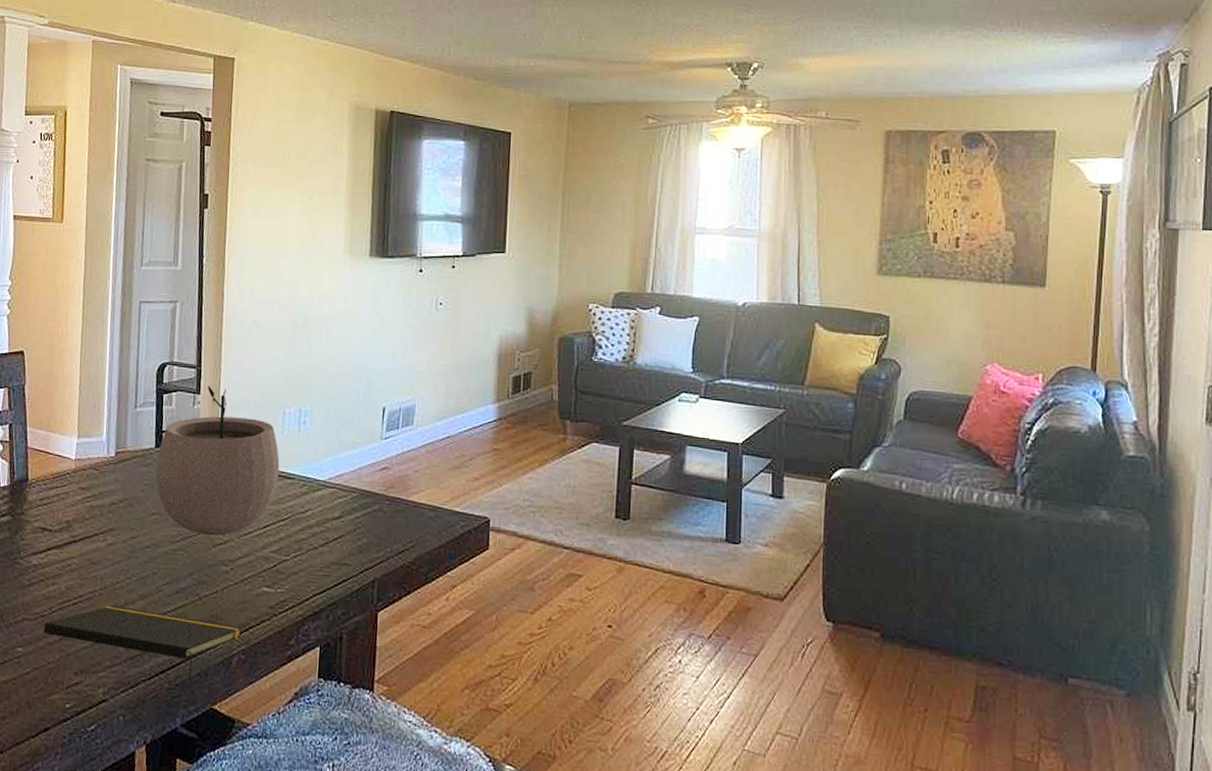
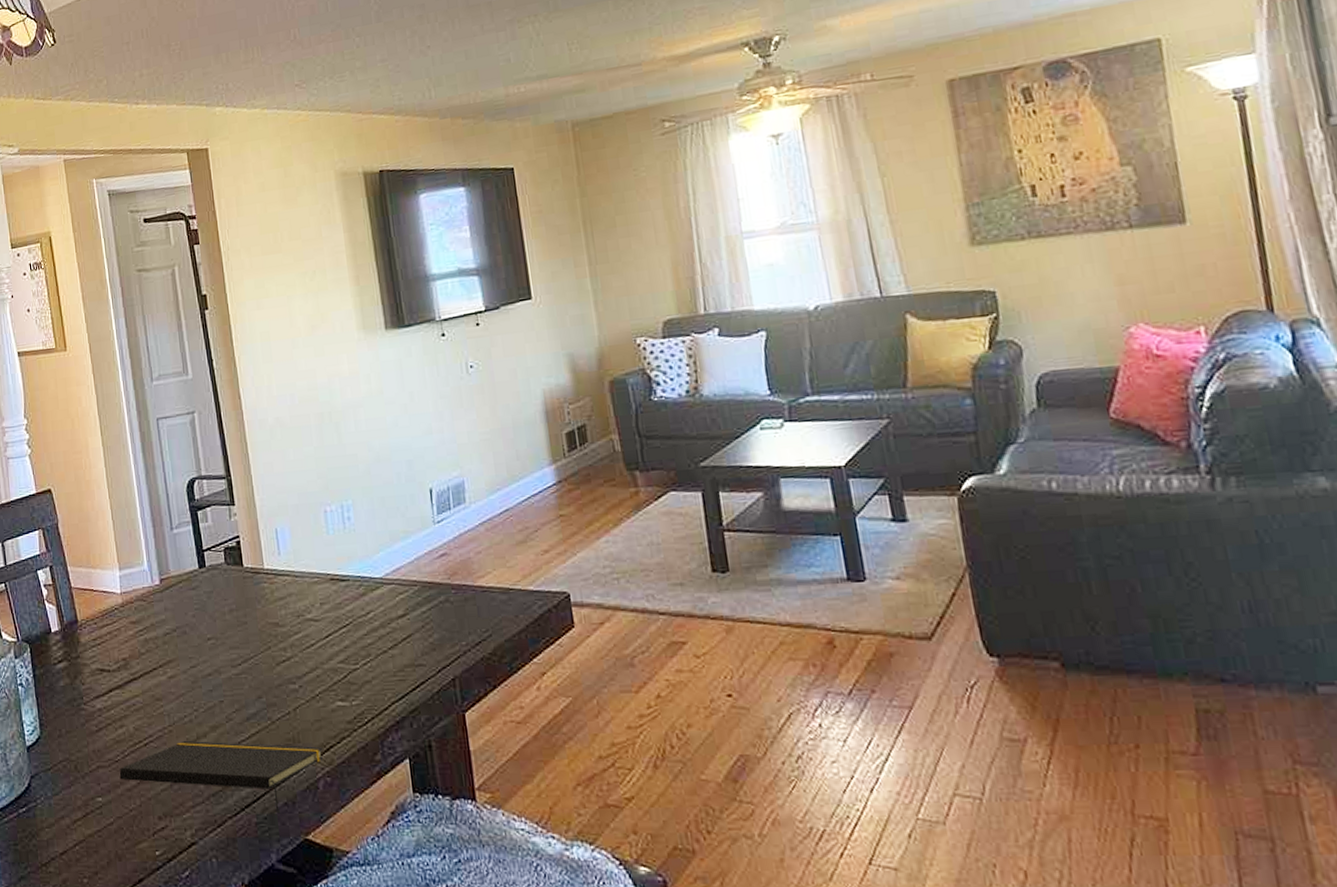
plant pot: present [155,386,280,536] -> none [202,495,333,654]

